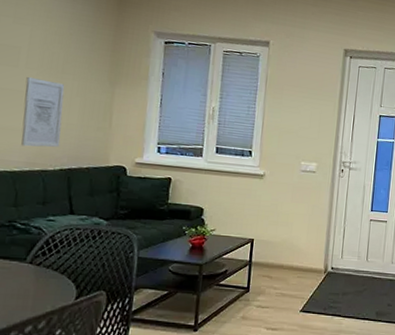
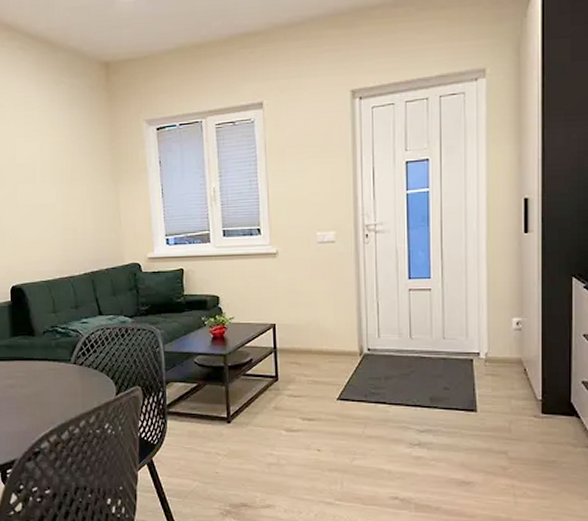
wall art: present [21,76,65,147] -> none [44,189,81,256]

